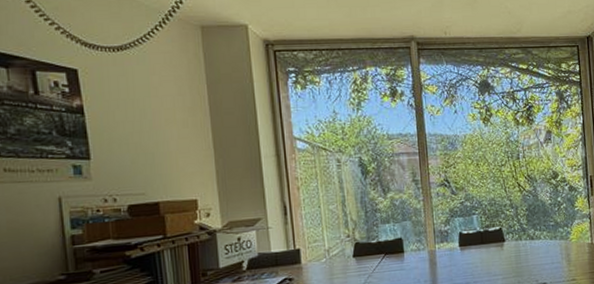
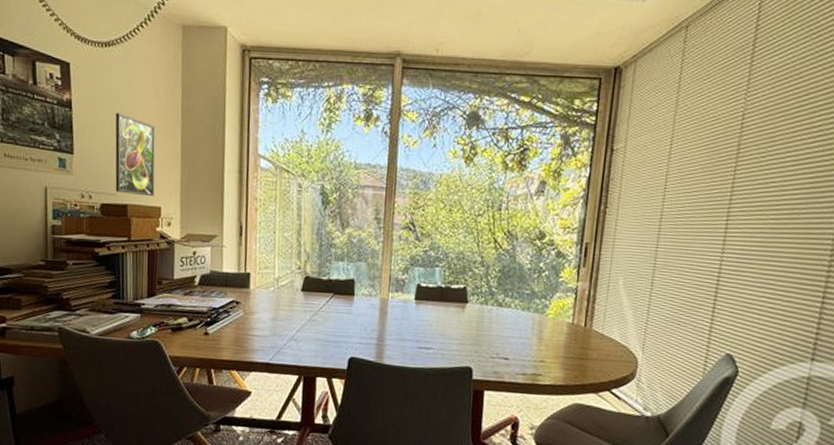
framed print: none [135,113,189,192] -> present [115,112,156,197]

